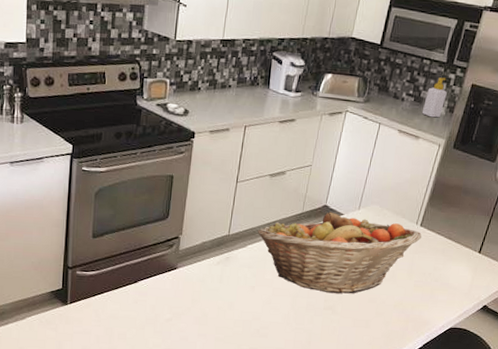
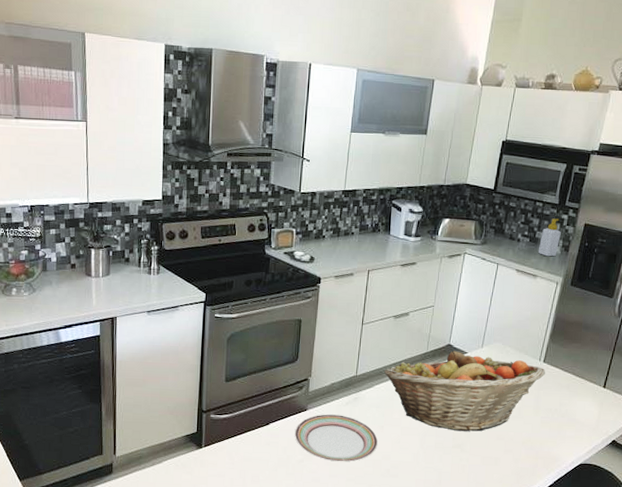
plate: none [164,273,248,322] -> present [295,414,378,462]

